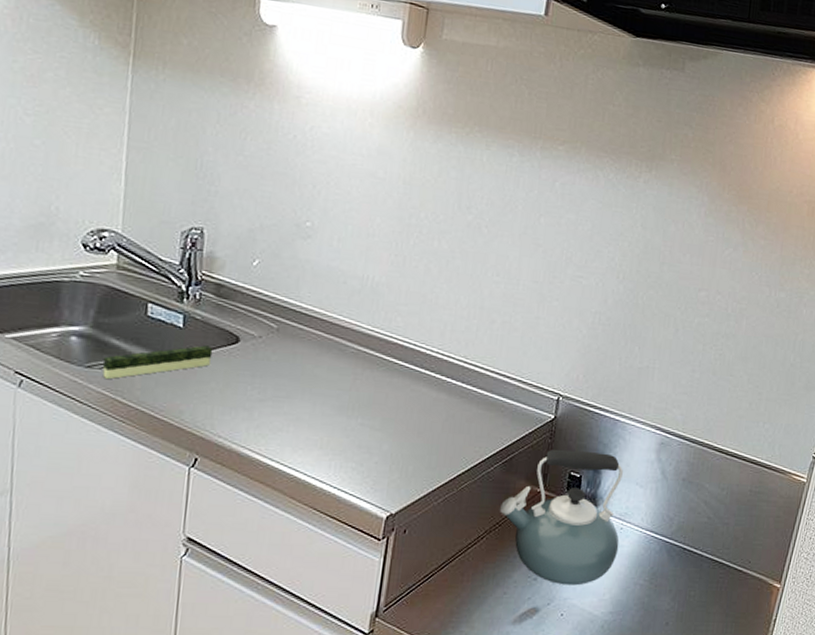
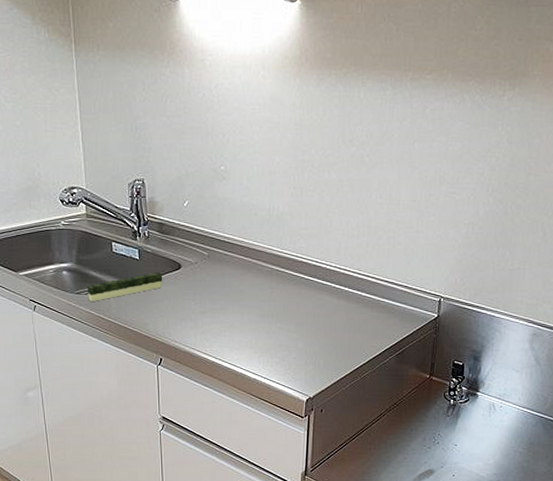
kettle: present [499,449,623,586] -> none [396,342,500,453]

